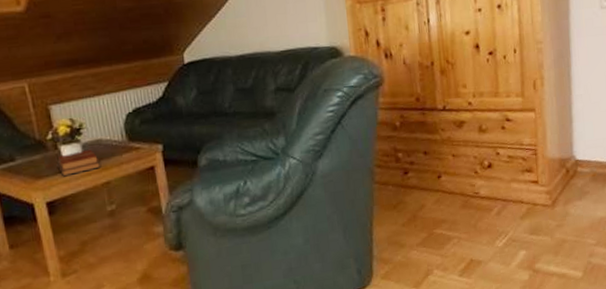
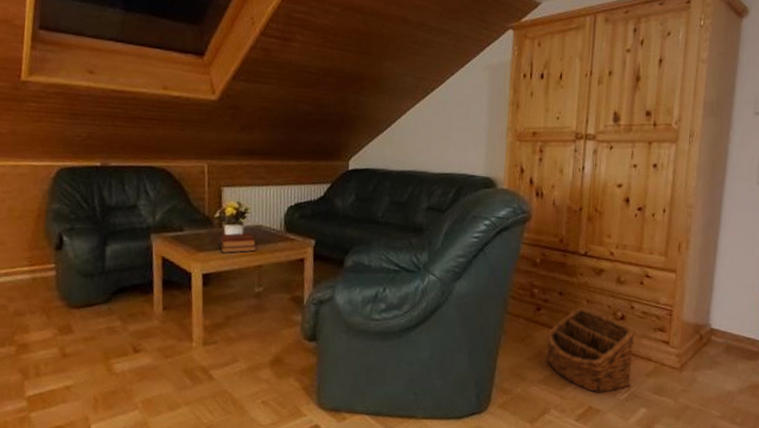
basket: none [418,162,507,245] -> present [546,308,636,393]

